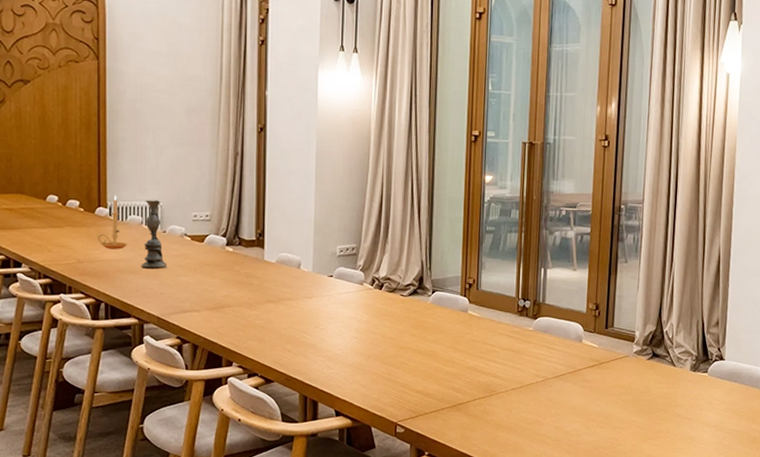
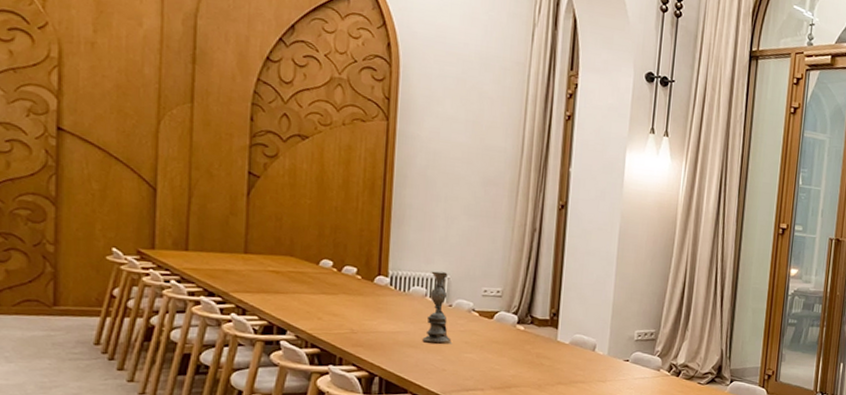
candle holder: present [97,195,127,250] -> none [374,264,408,322]

